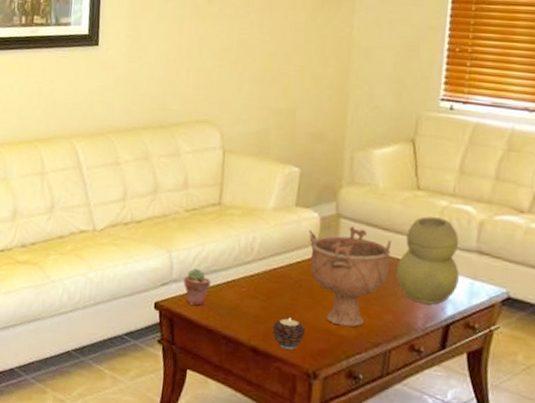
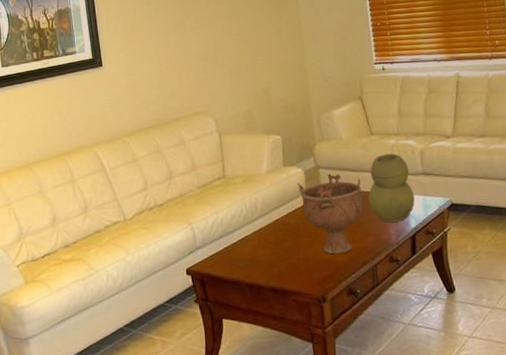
potted succulent: present [183,268,211,306] -> none [206,233,229,265]
candle: present [272,317,306,350] -> none [283,256,310,283]

